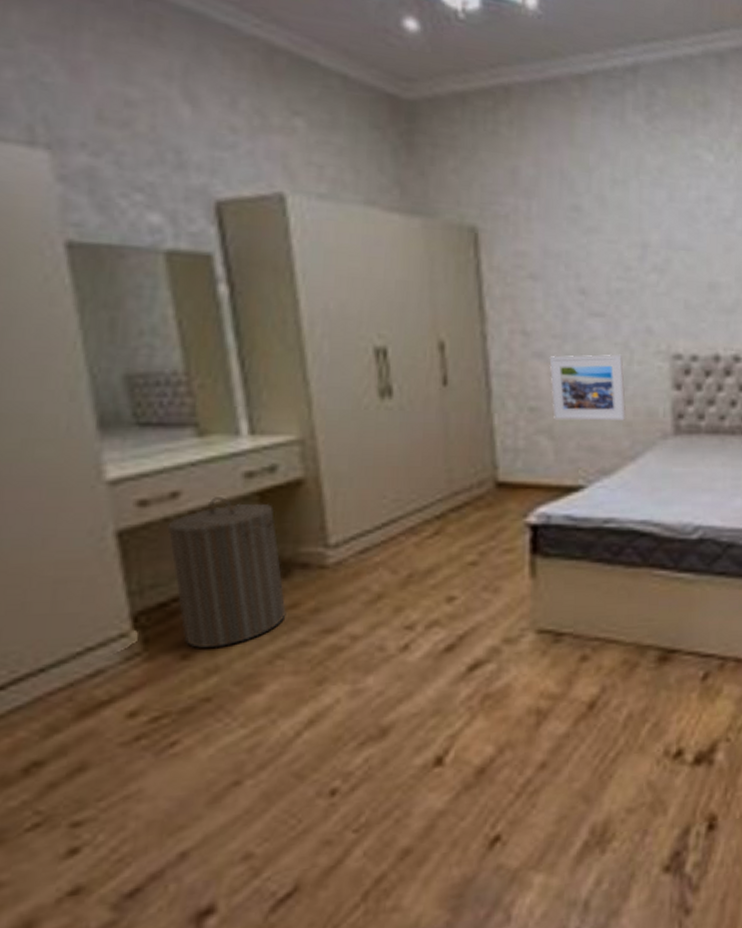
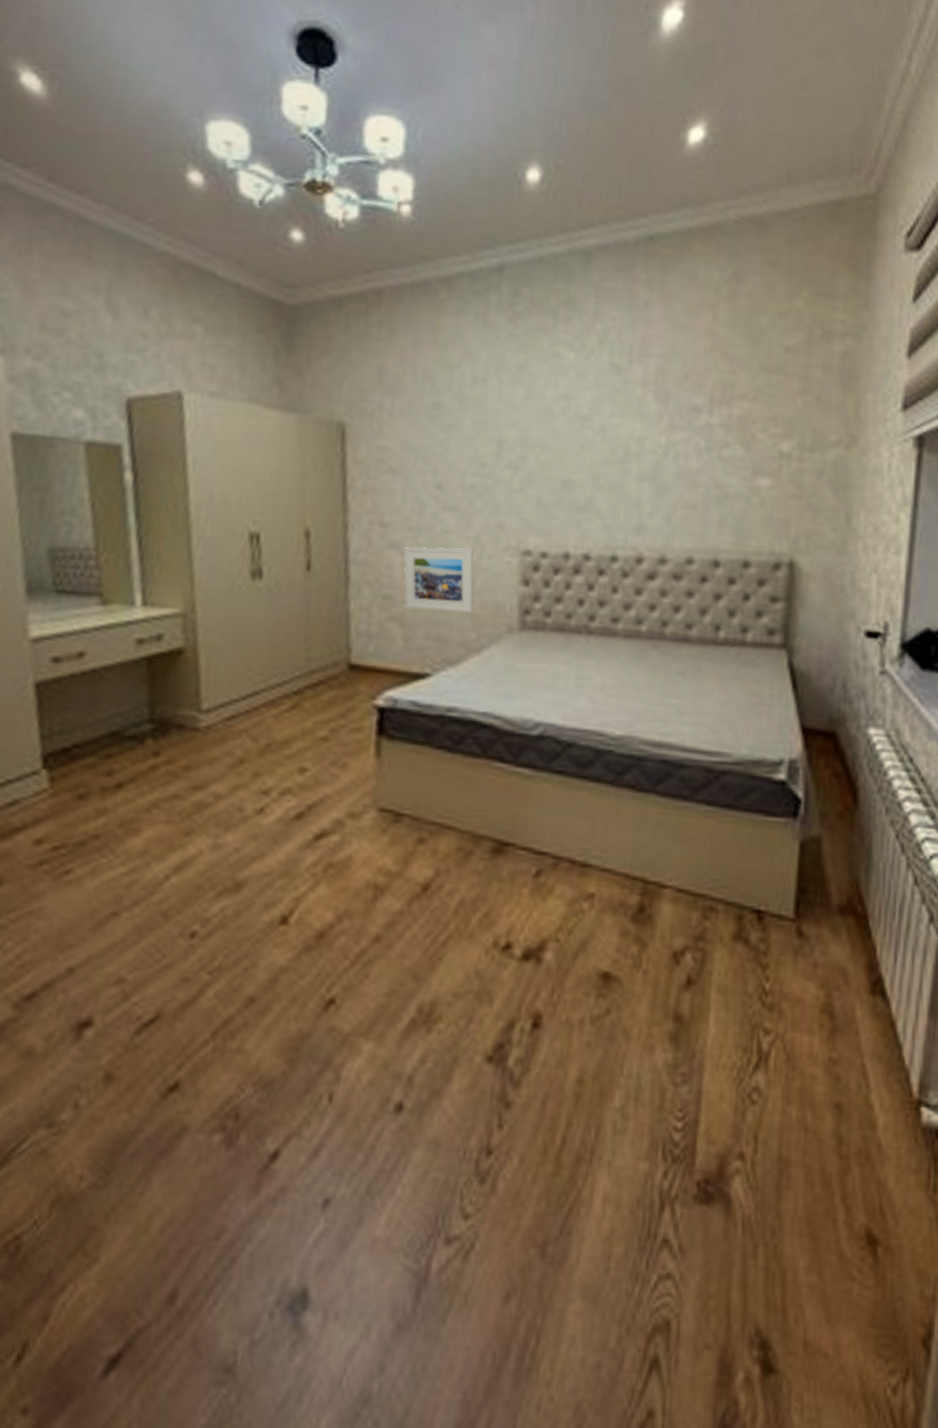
laundry hamper: present [167,497,287,649] -> none [73,659,164,793]

